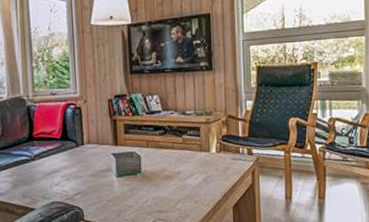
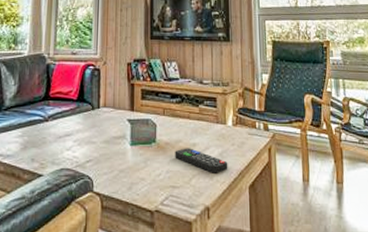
remote control: none [160,176,213,197] -> present [175,148,228,173]

